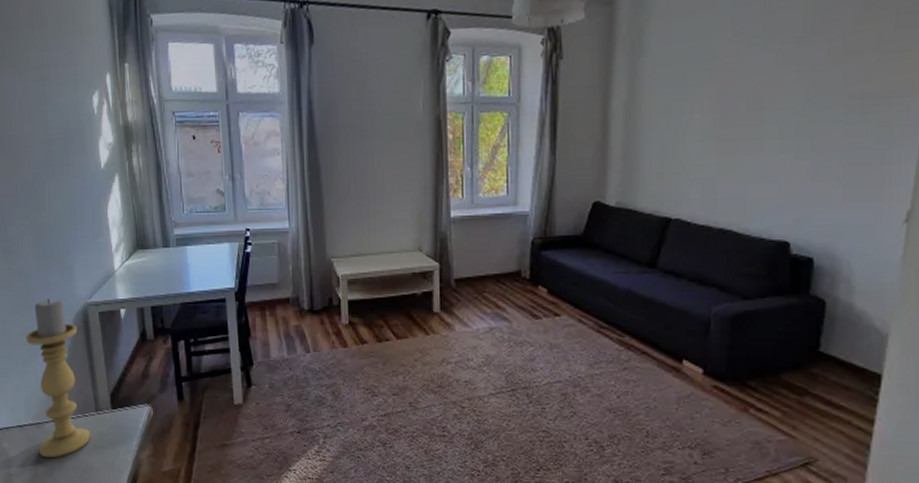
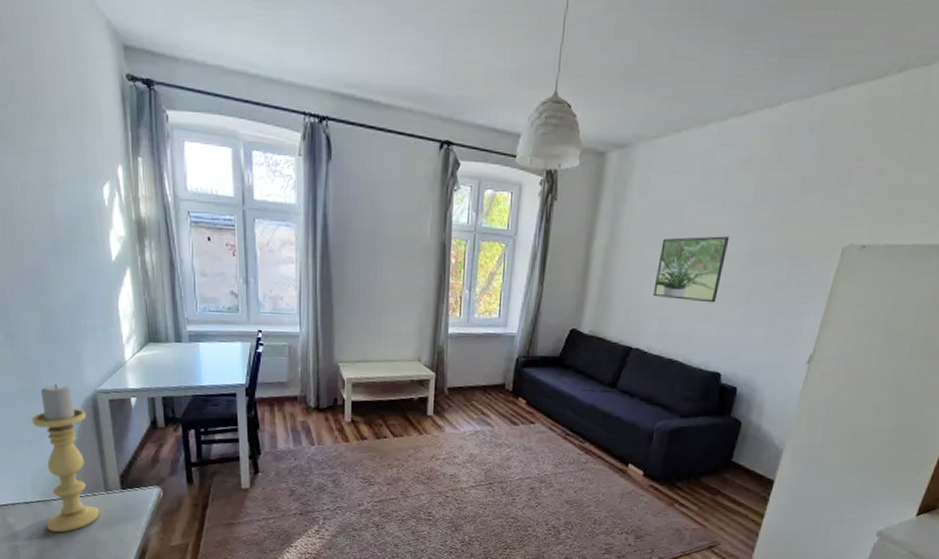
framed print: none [690,78,779,158] -> present [653,236,730,303]

